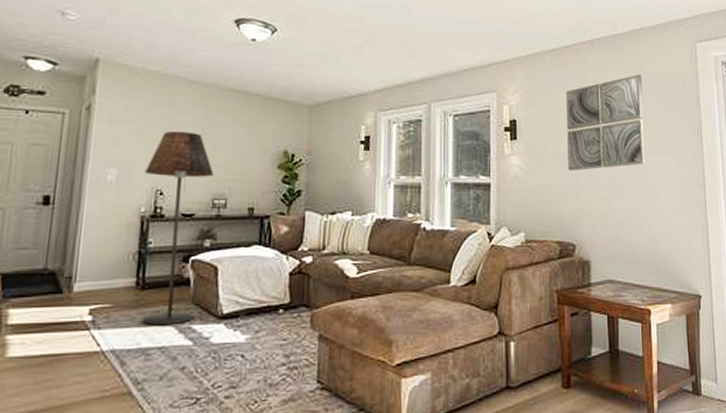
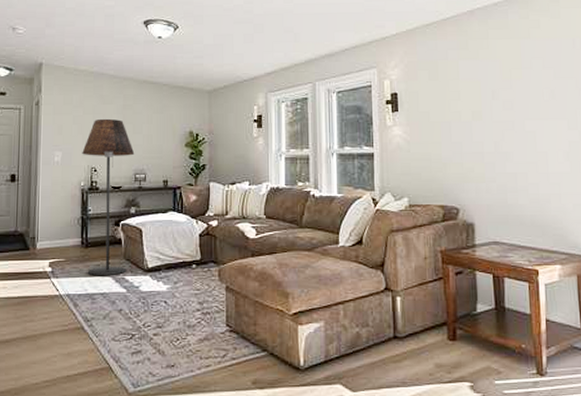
wall art: present [565,74,646,171] -> none [446,40,532,139]

